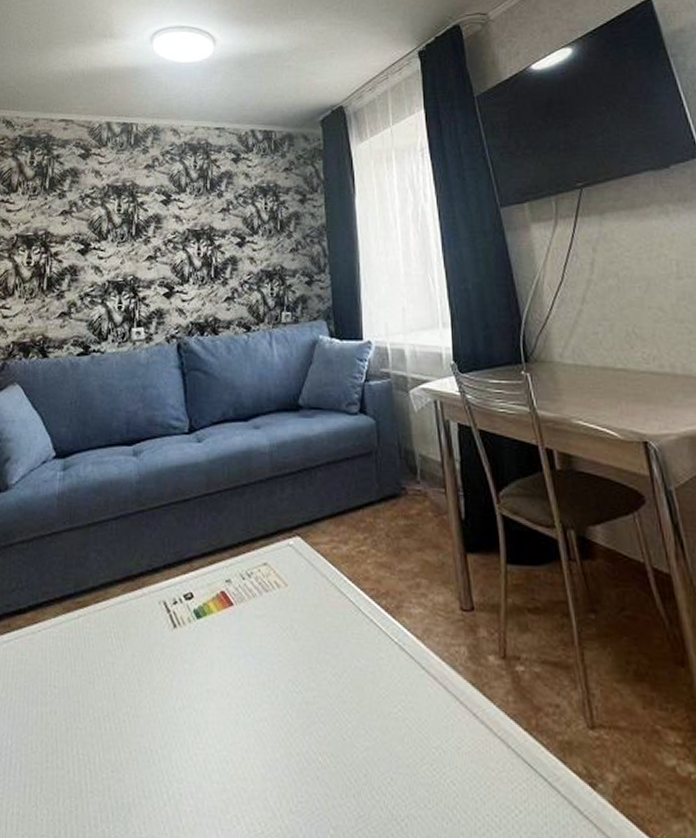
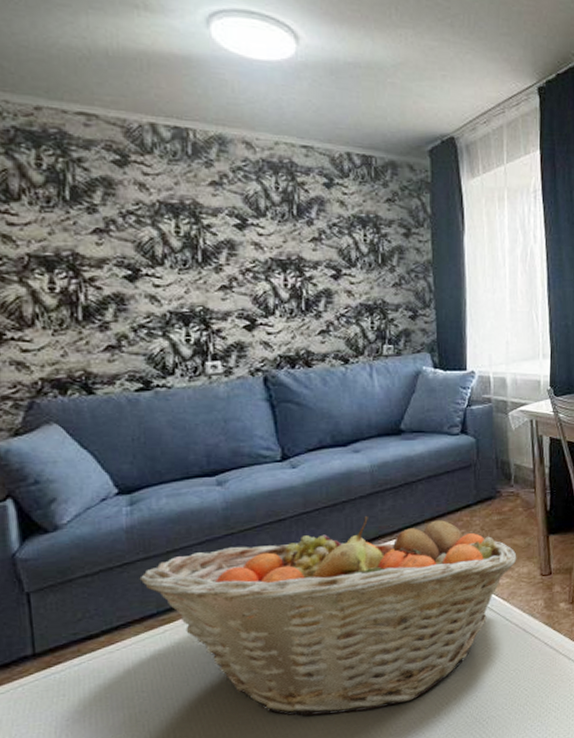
fruit basket: none [63,503,430,768] -> present [139,515,517,716]

